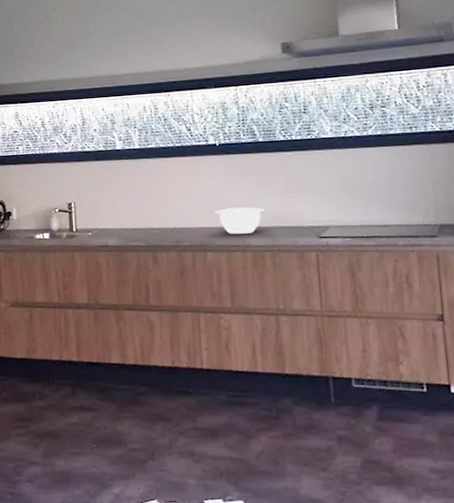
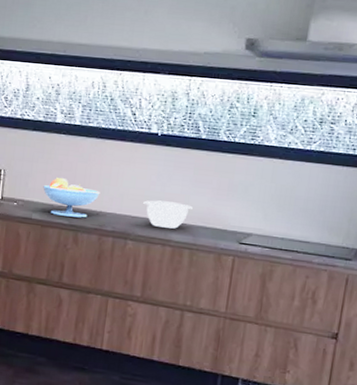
fruit bowl: none [114,200,171,238] -> present [43,177,100,218]

